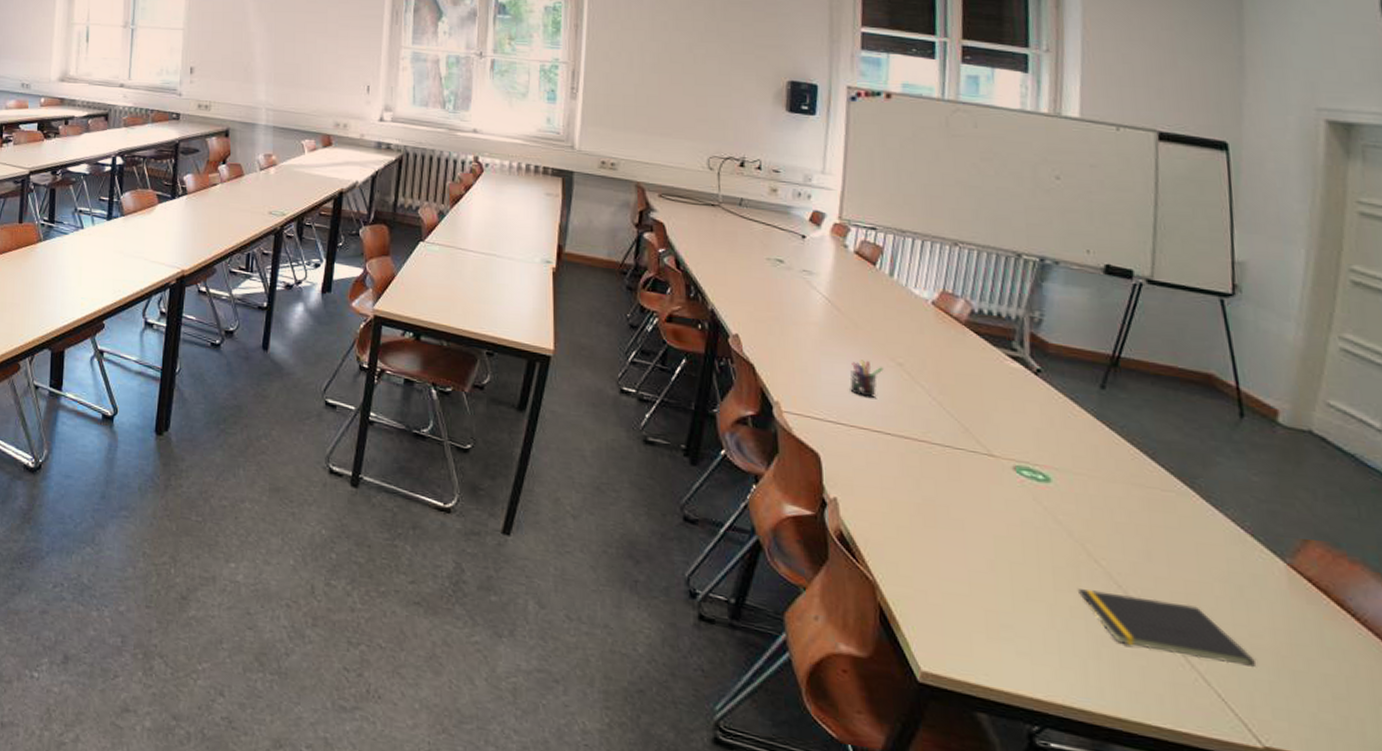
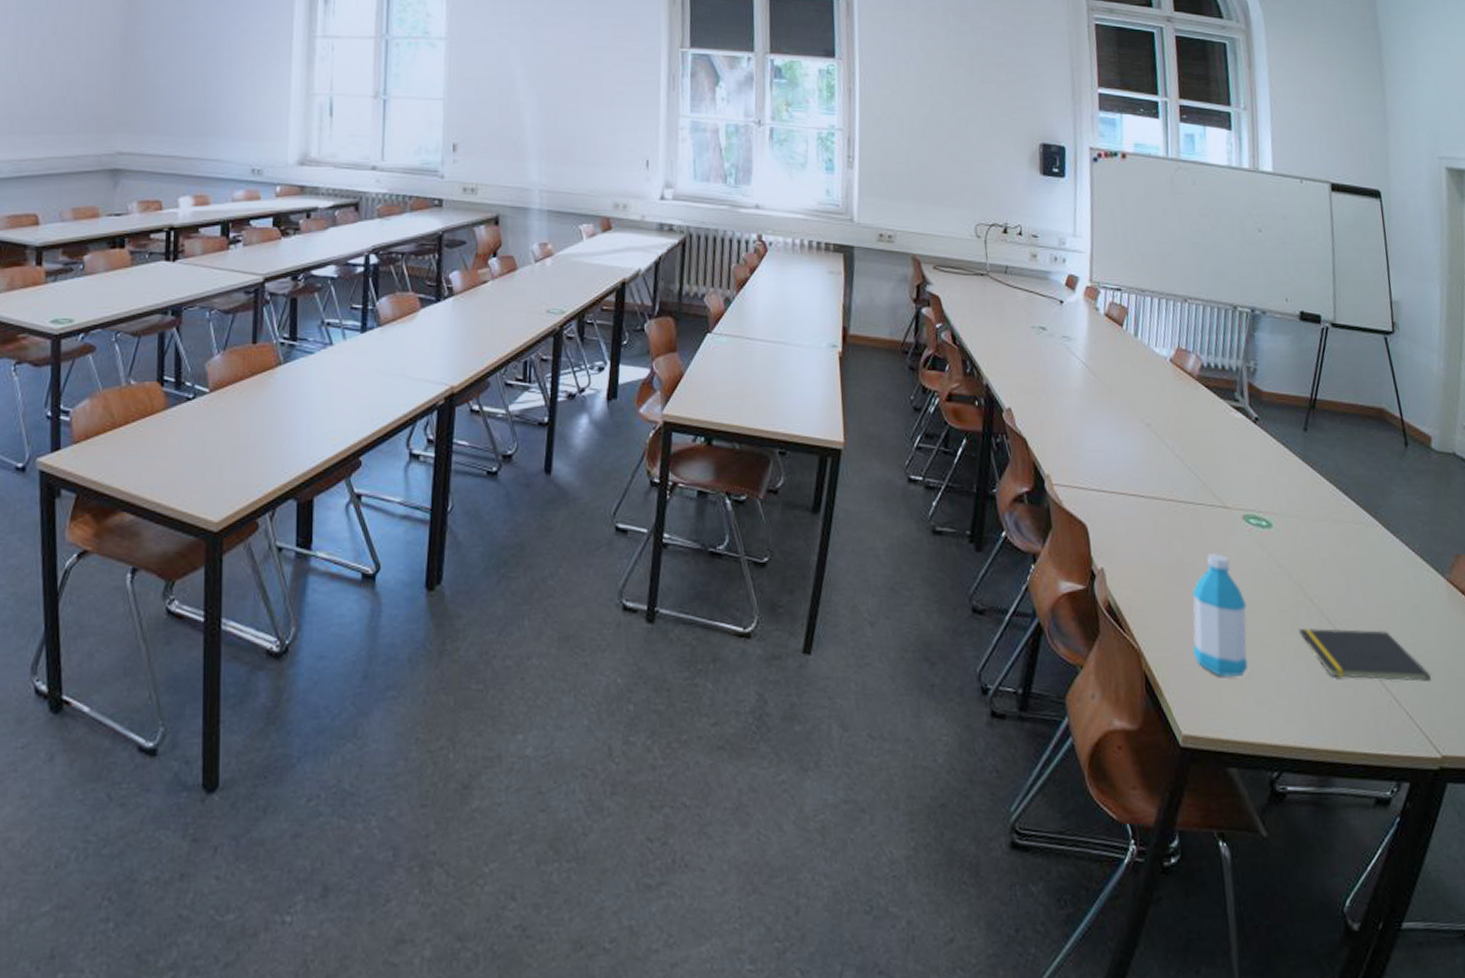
pen holder: present [849,360,884,398] -> none [1107,423,1135,461]
water bottle: none [940,499,1012,625] -> present [1192,554,1248,677]

